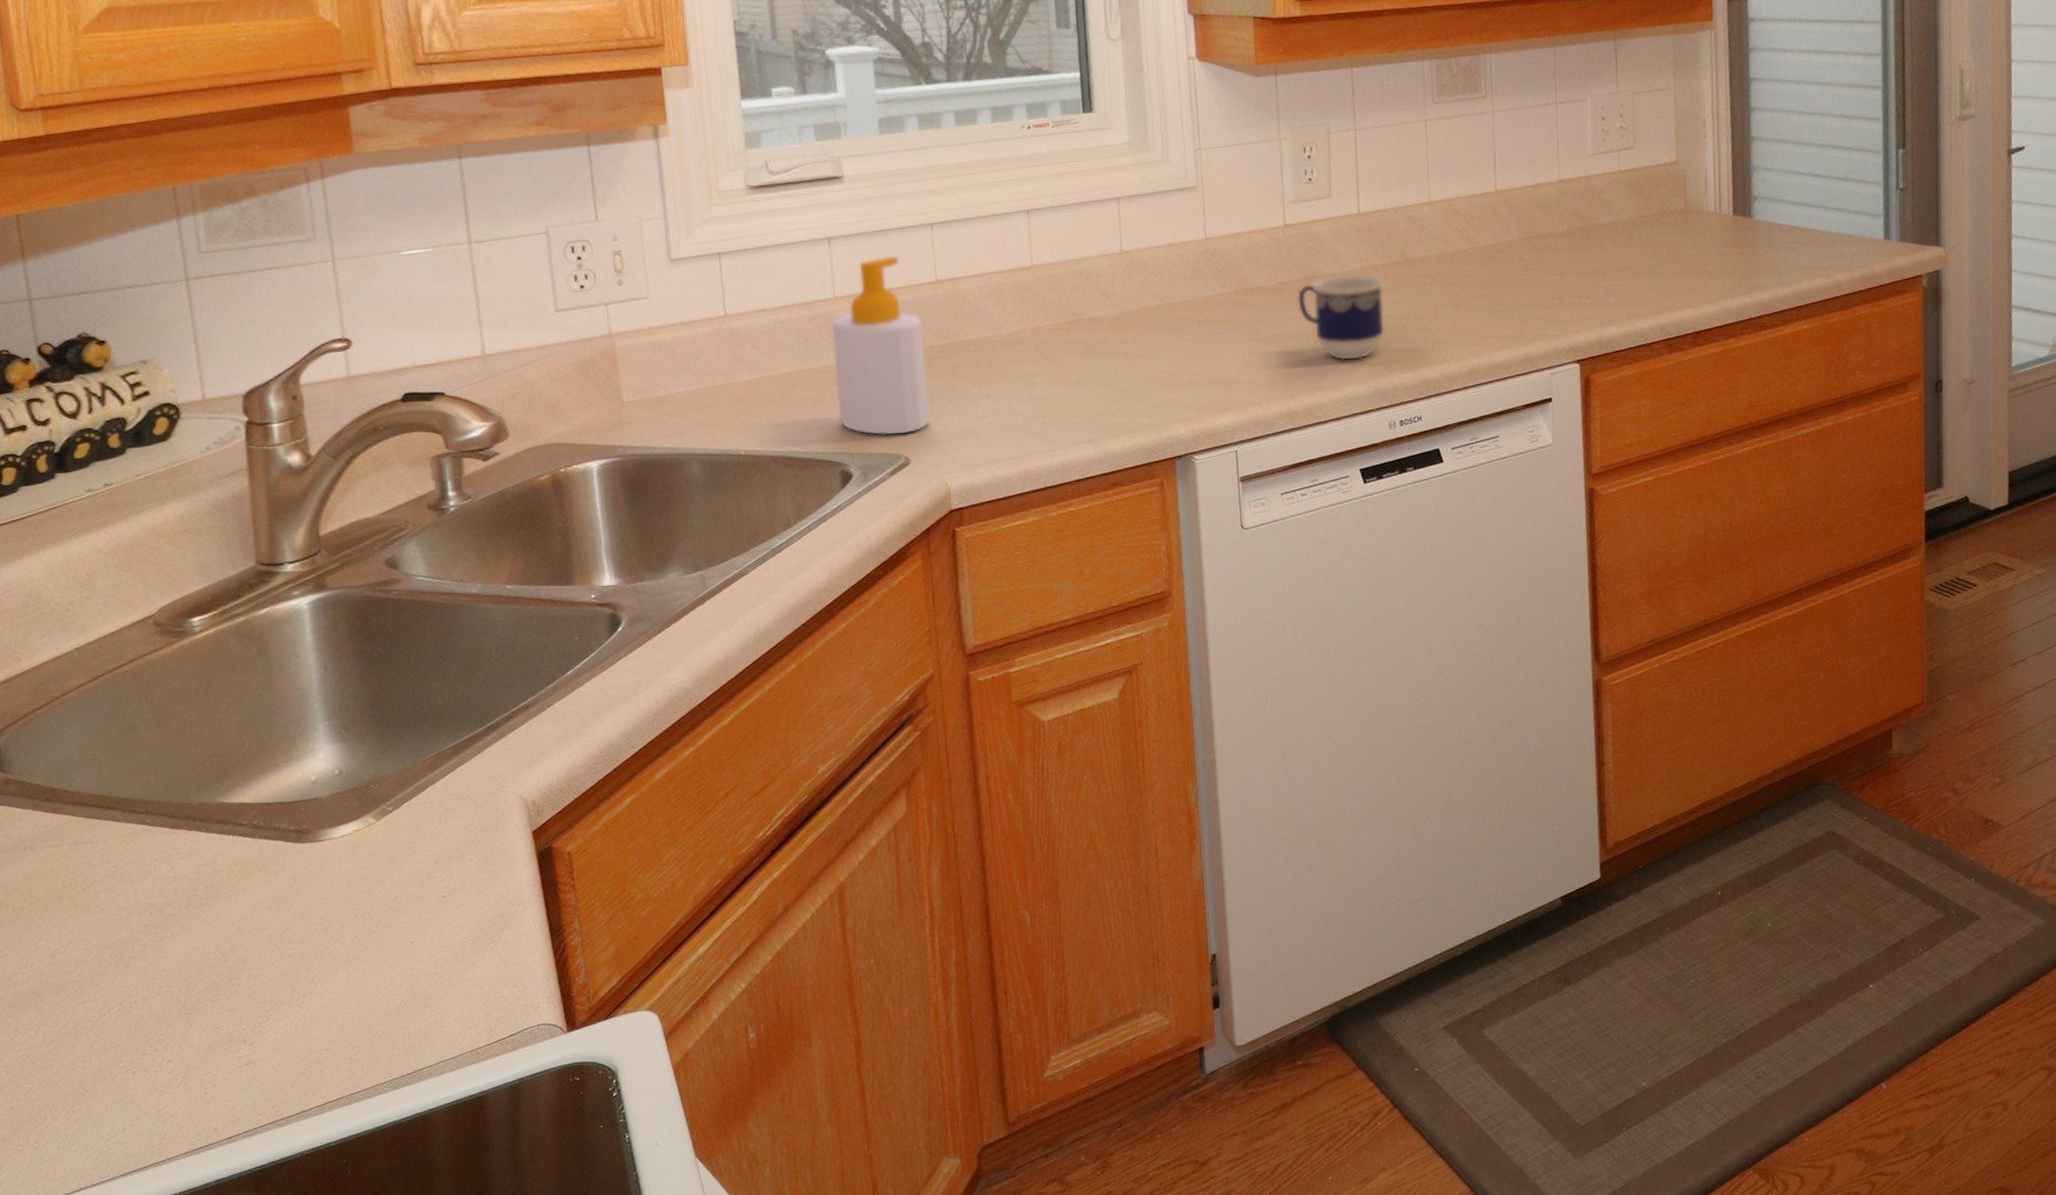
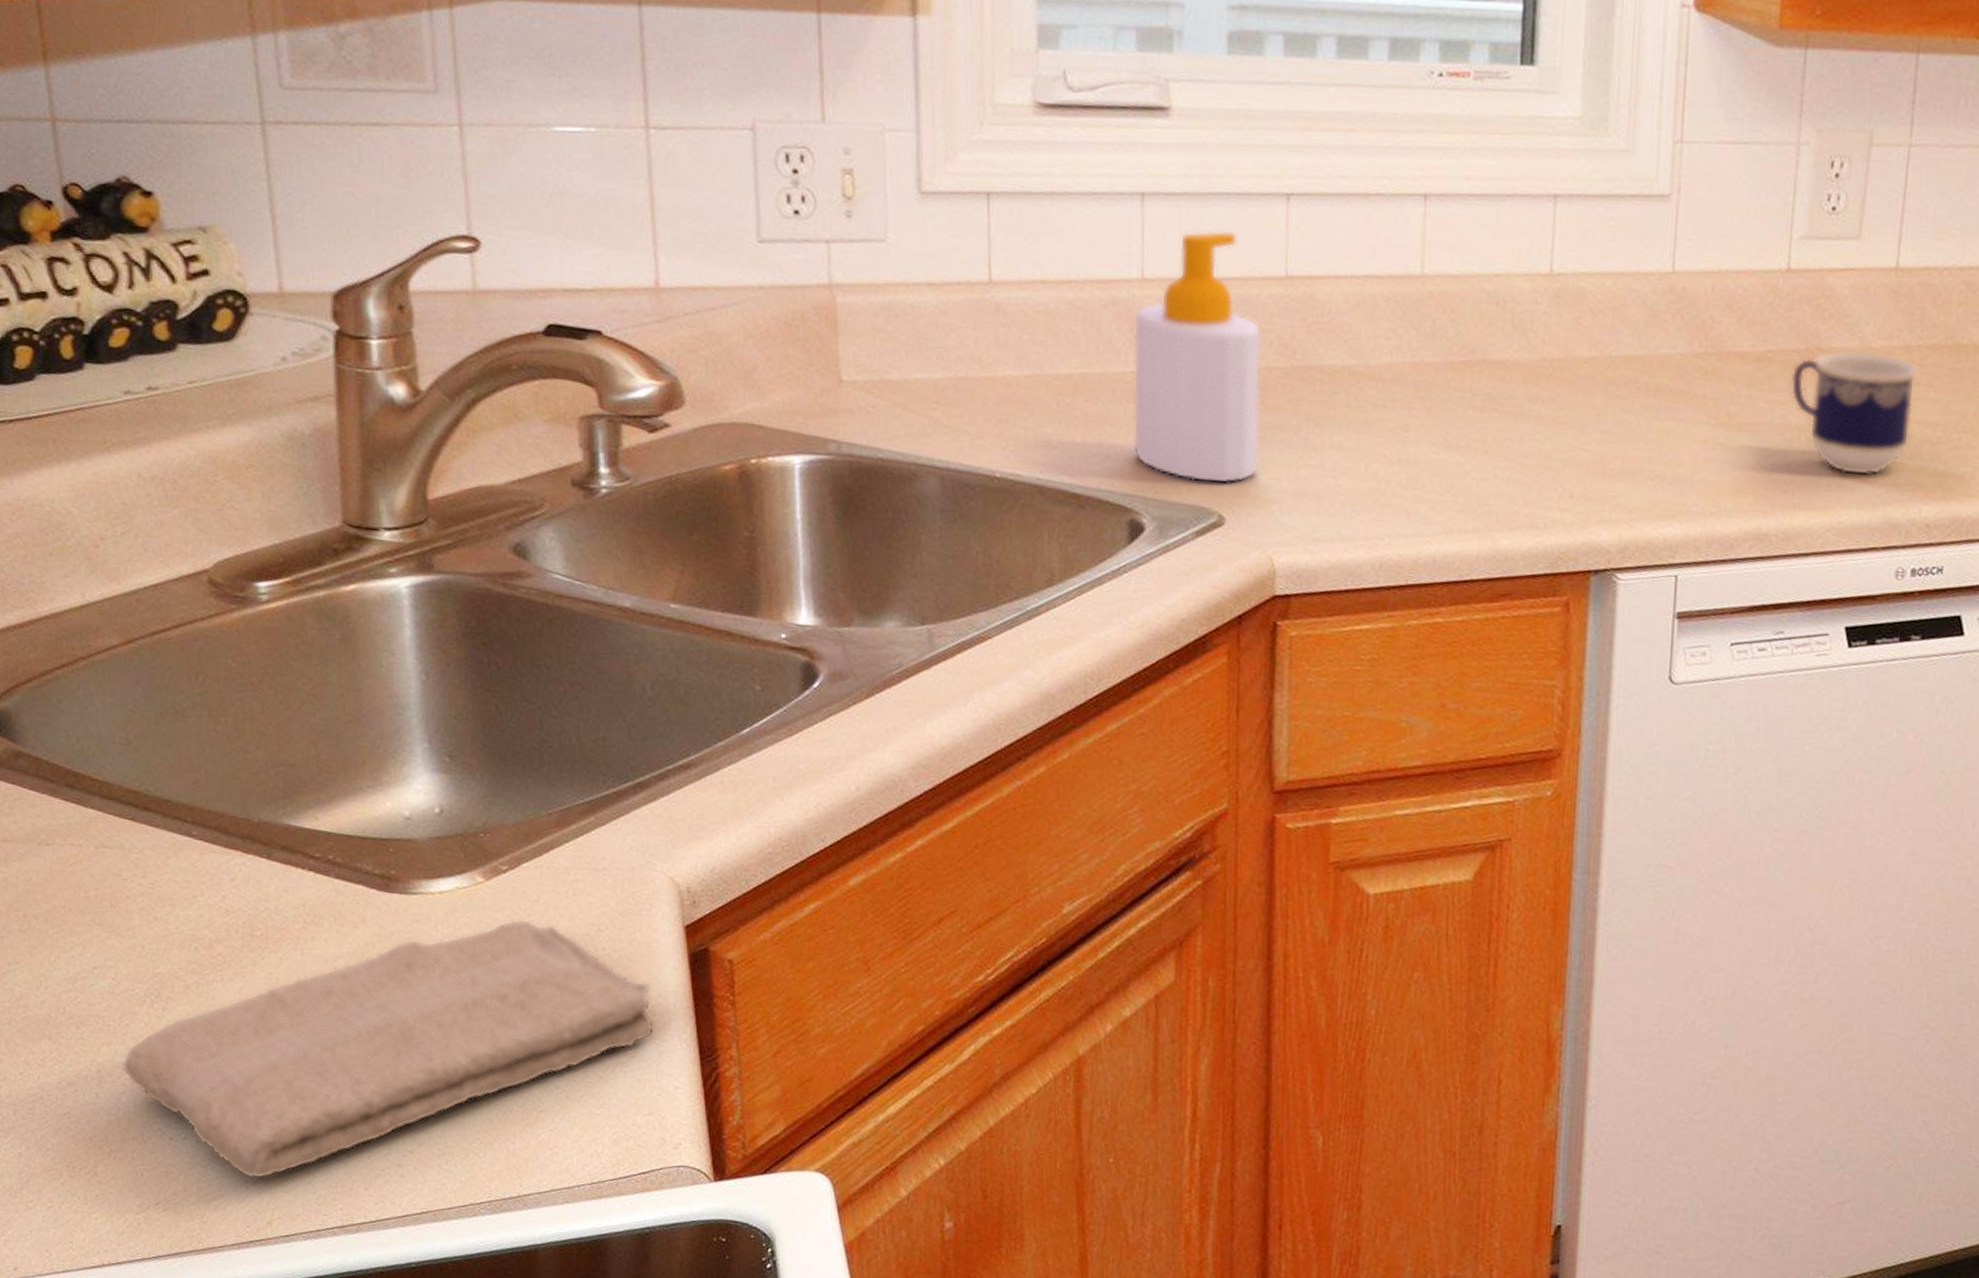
washcloth: none [93,846,514,1095] -> present [122,919,654,1179]

